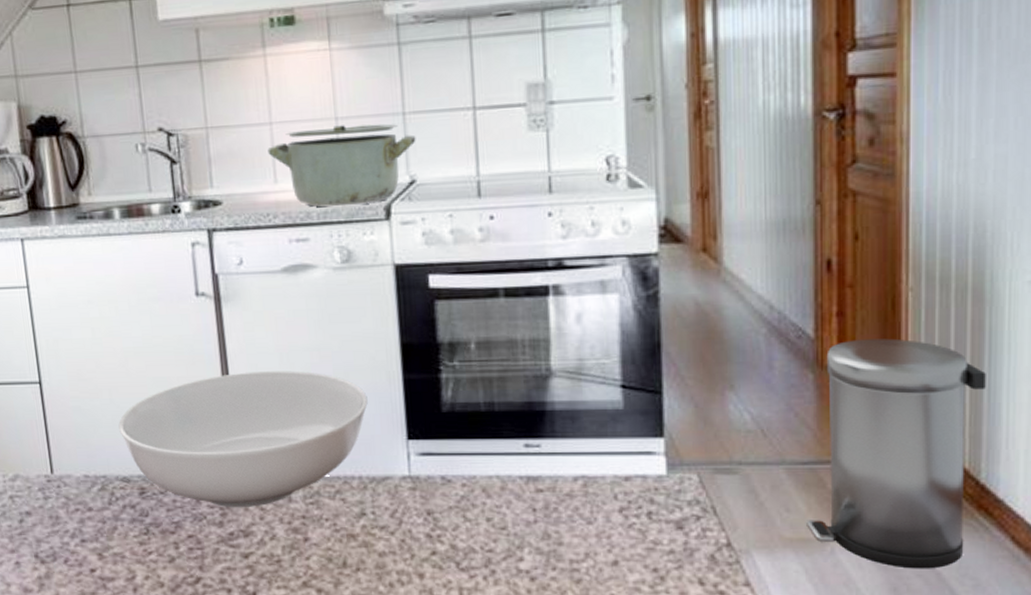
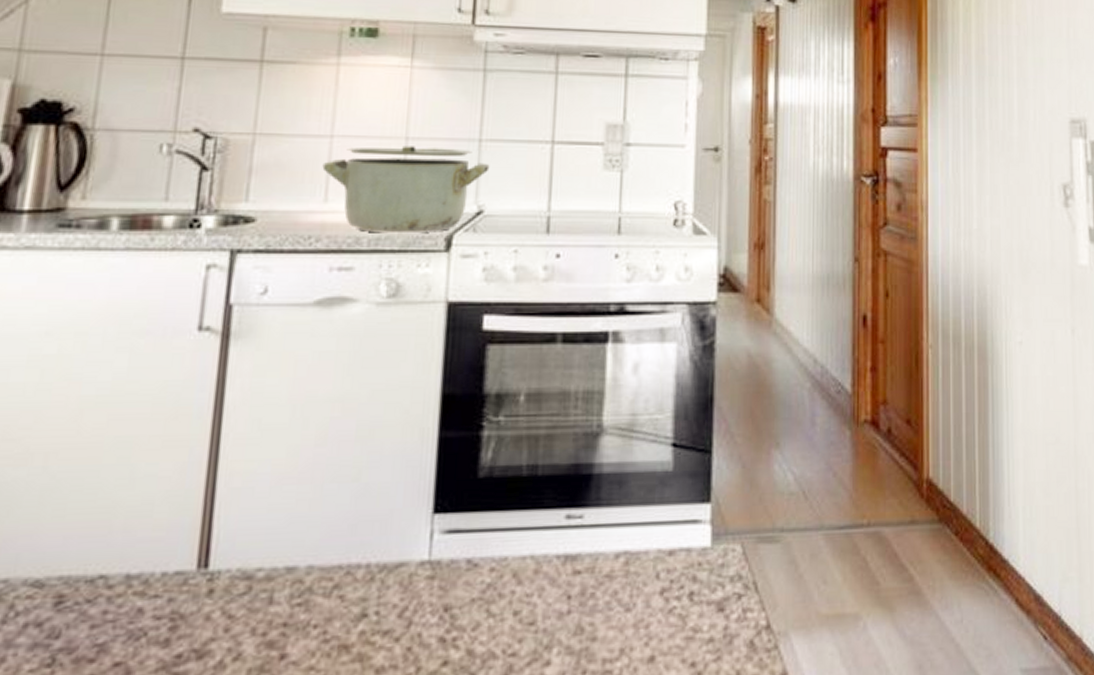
bowl: present [118,370,368,508] -> none [46,427,393,618]
pedal bin: present [806,338,986,569] -> none [842,394,991,642]

